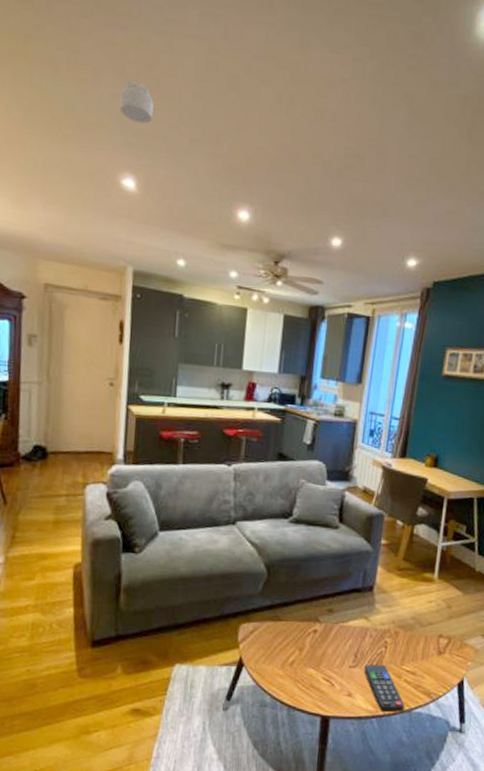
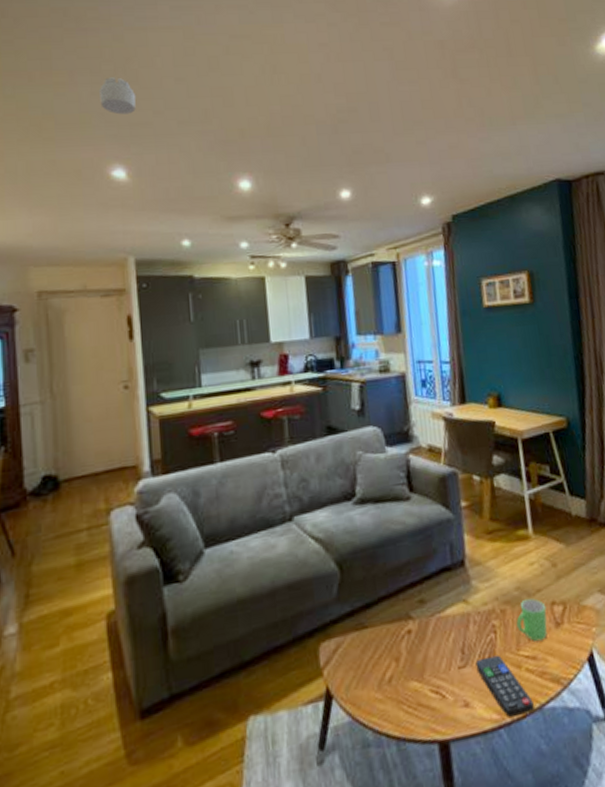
mug: none [405,627,434,662] -> present [516,598,547,642]

